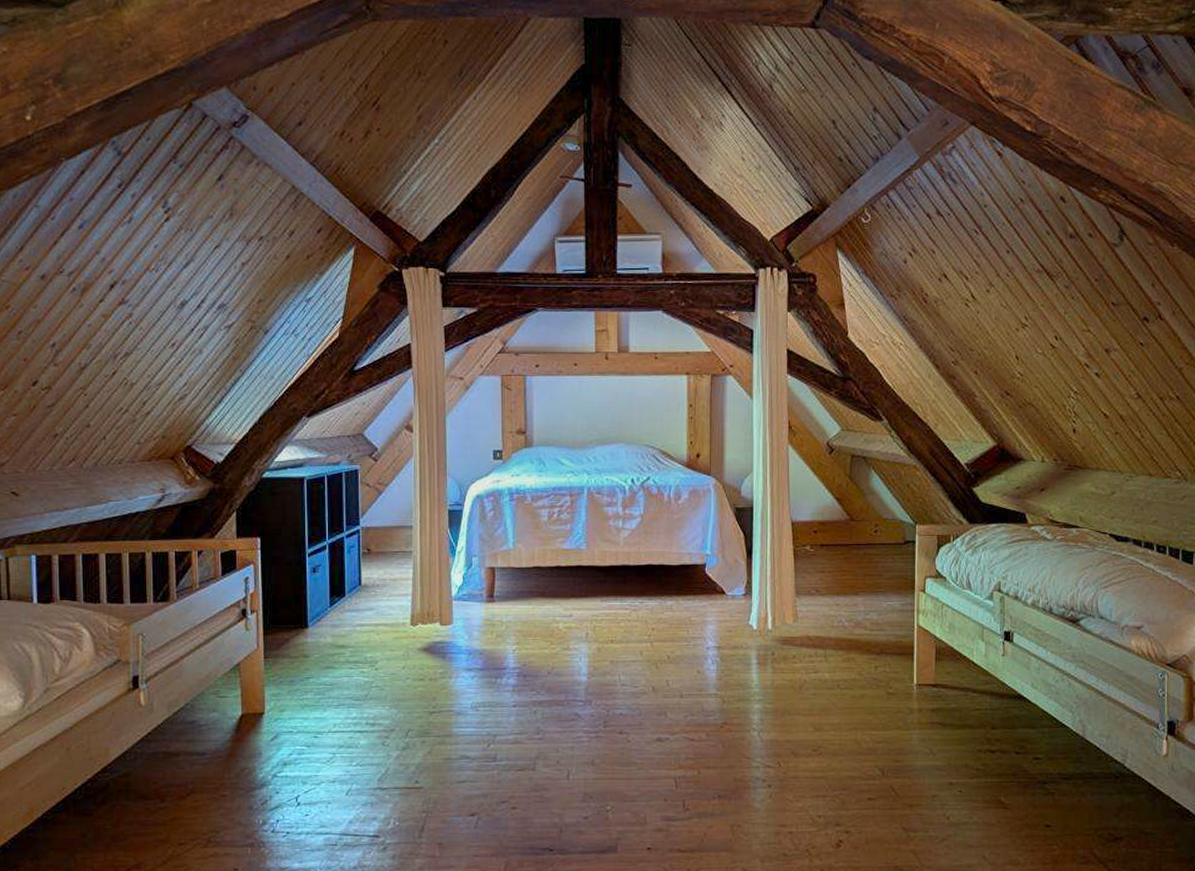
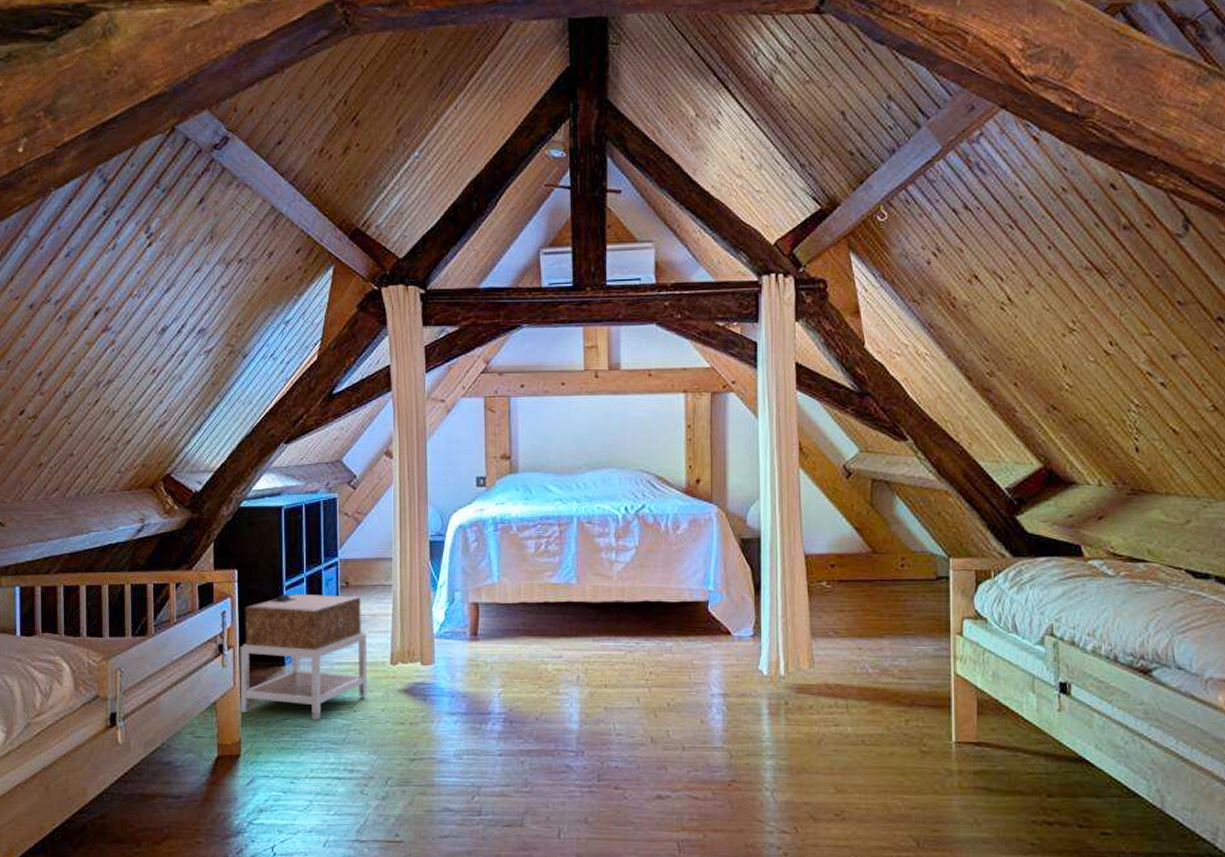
nightstand: none [263,559,389,679] -> present [240,593,368,720]

